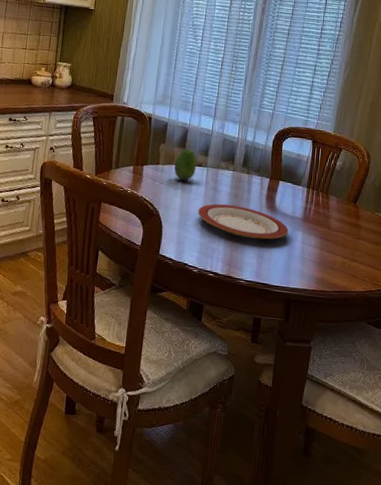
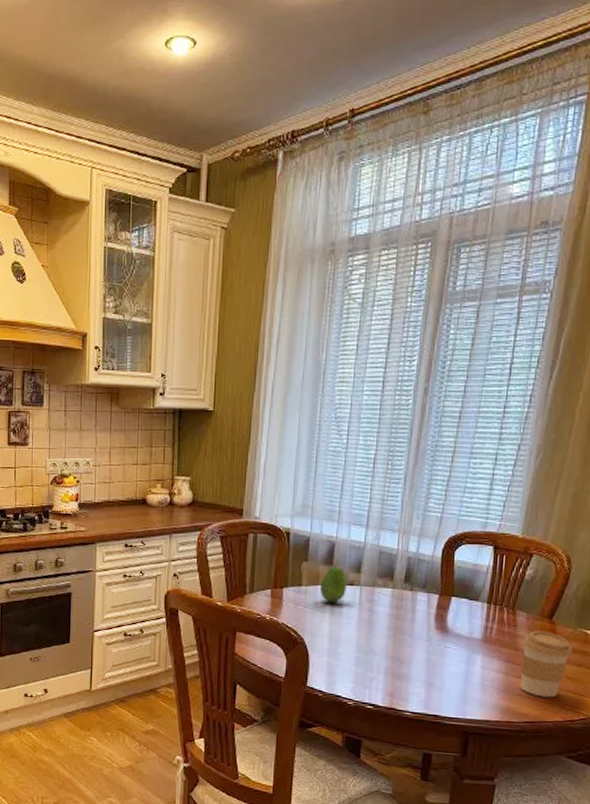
plate: present [197,203,289,240] -> none [350,627,465,666]
coffee cup: none [332,212,371,271] -> present [520,630,573,698]

